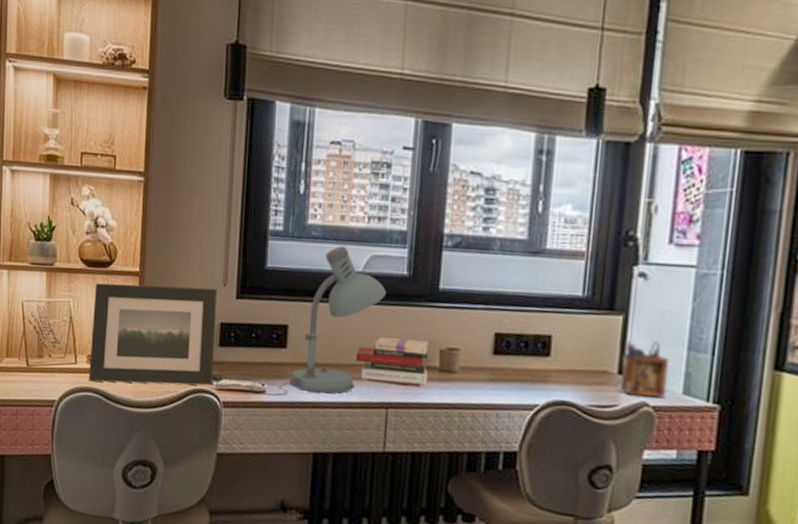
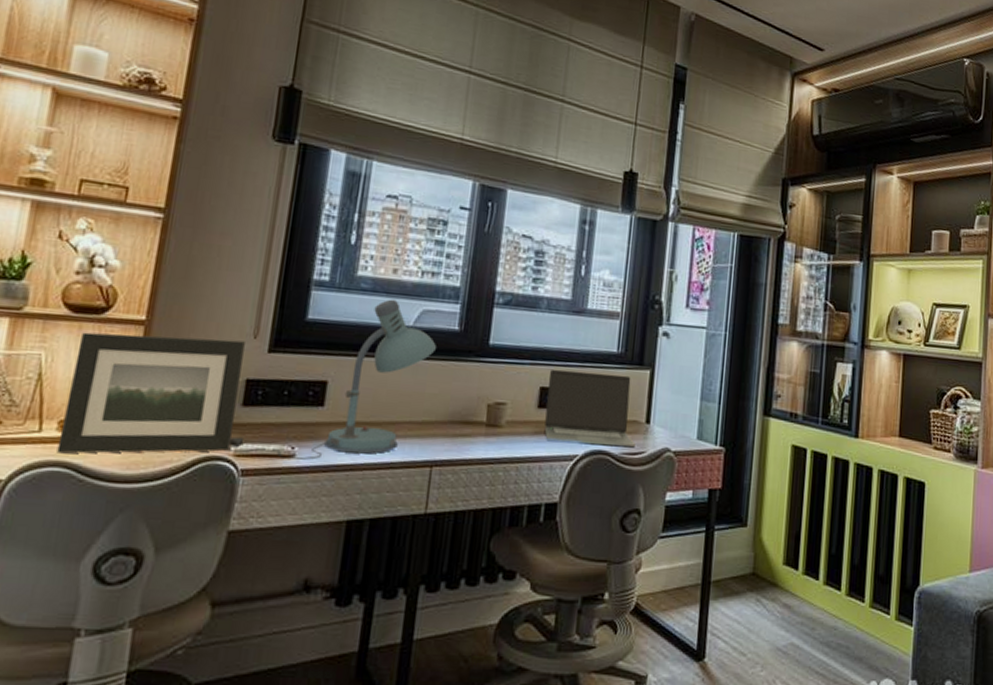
books: present [356,337,429,388] -> none [401,392,478,443]
laptop: none [500,314,605,400] -> present [544,369,635,448]
desk organizer: present [620,341,670,399] -> none [648,393,687,444]

